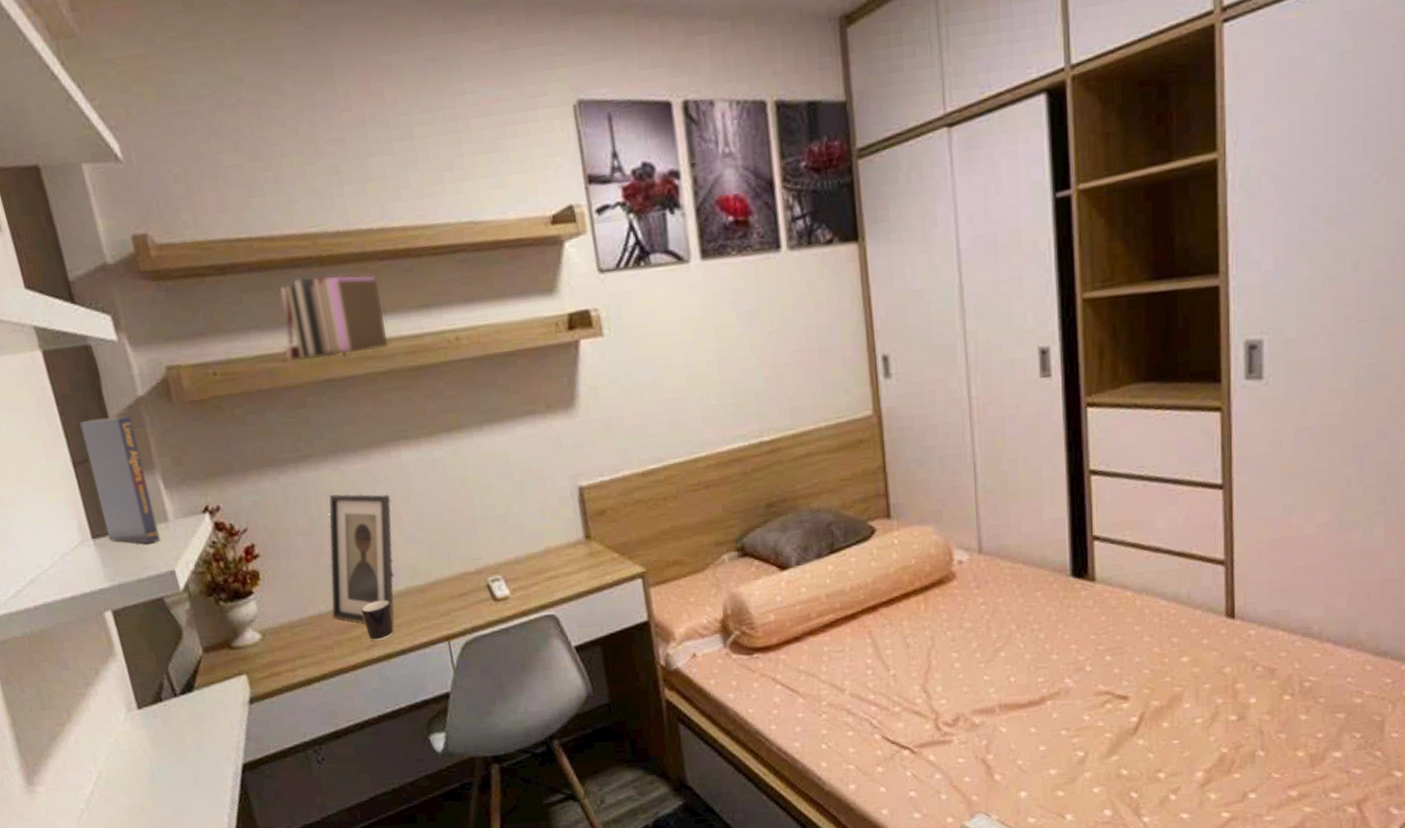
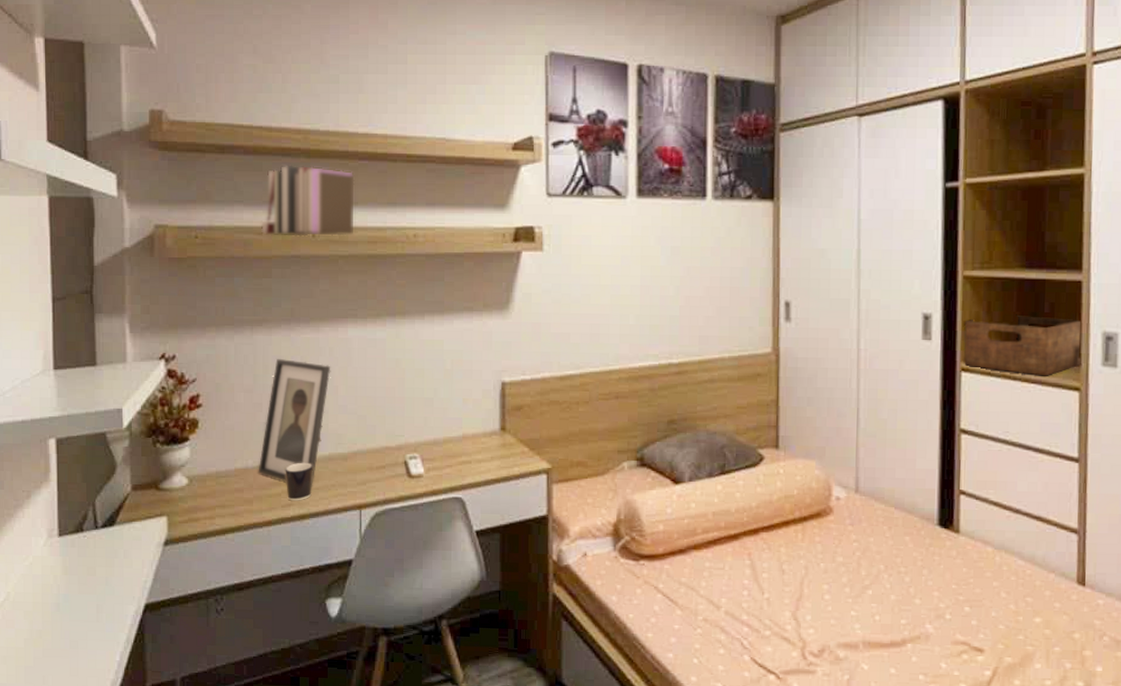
book: present [79,416,160,544] -> none [67,263,115,381]
storage basket: none [1088,330,1222,401] -> present [964,316,1082,376]

